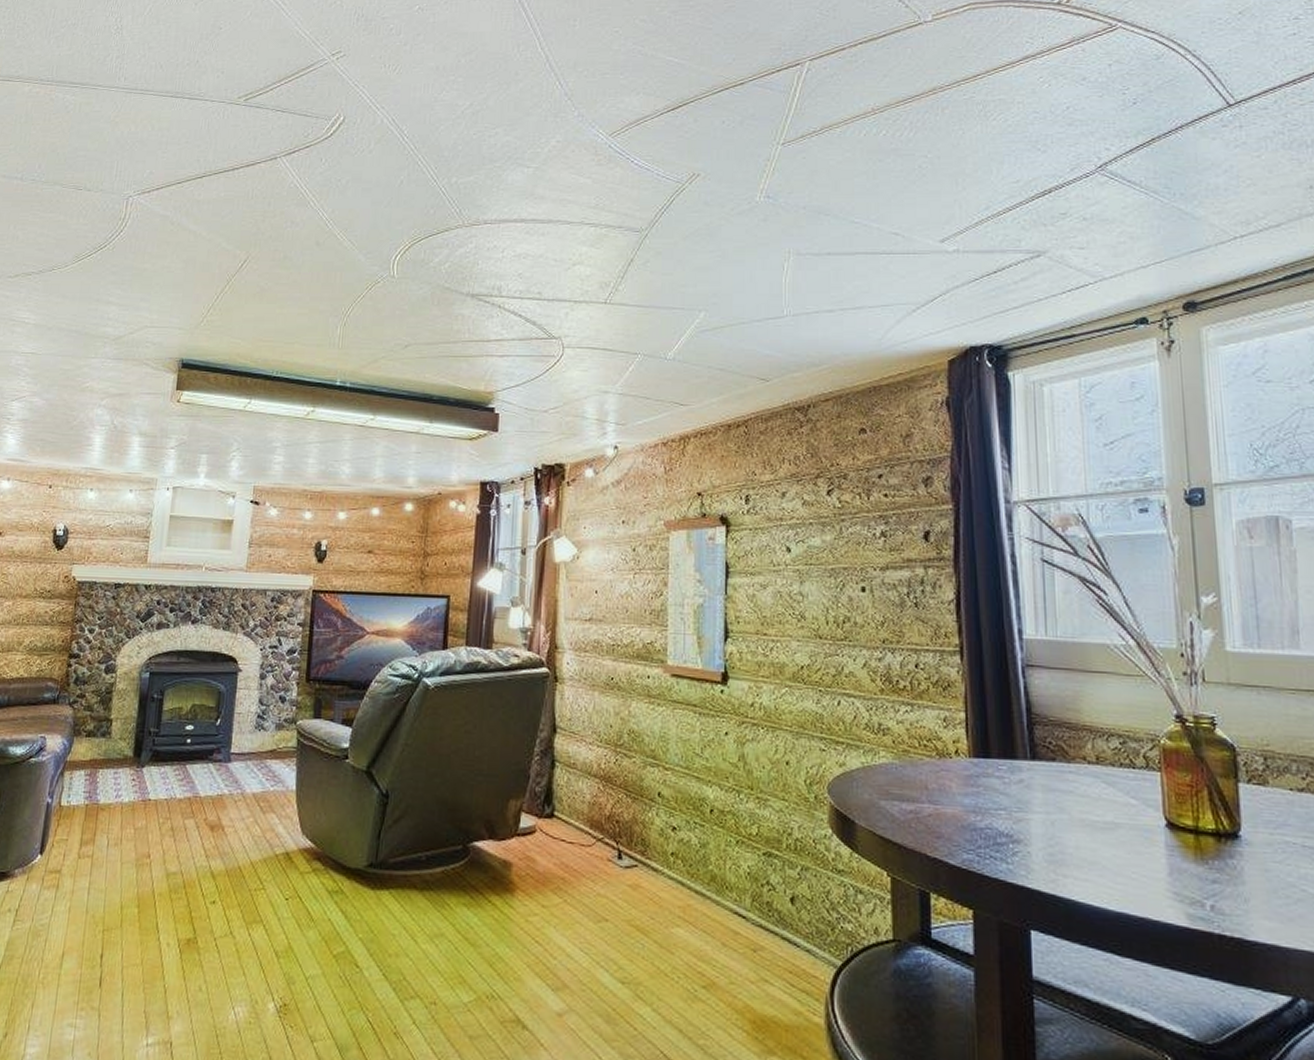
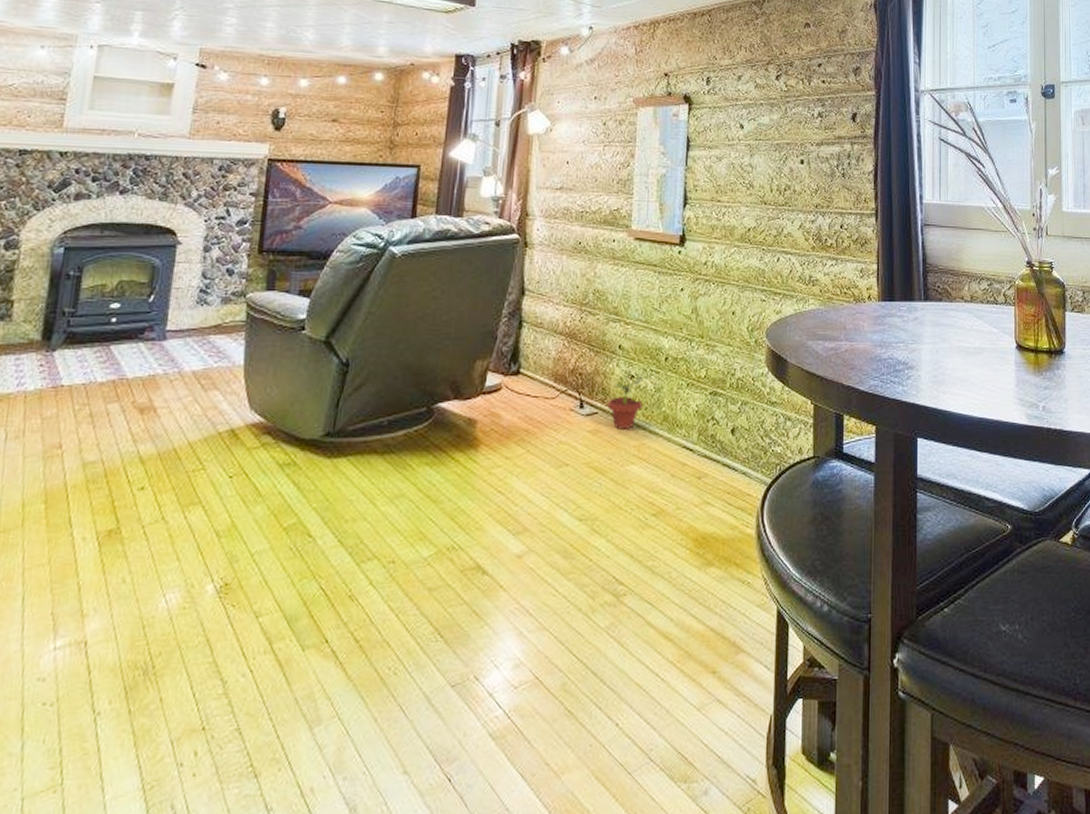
potted plant: none [647,819,687,887] -> present [607,368,644,429]

